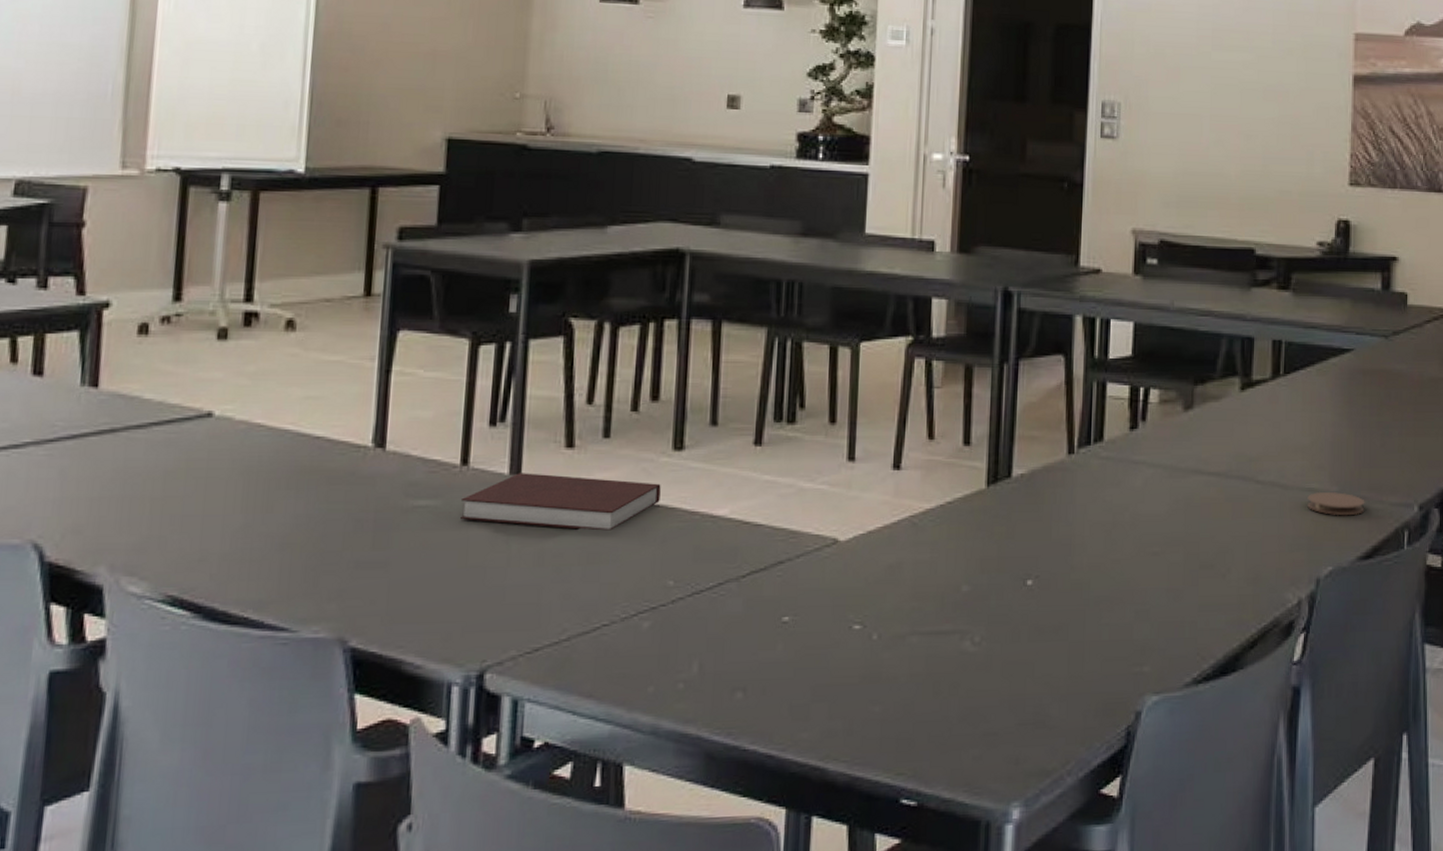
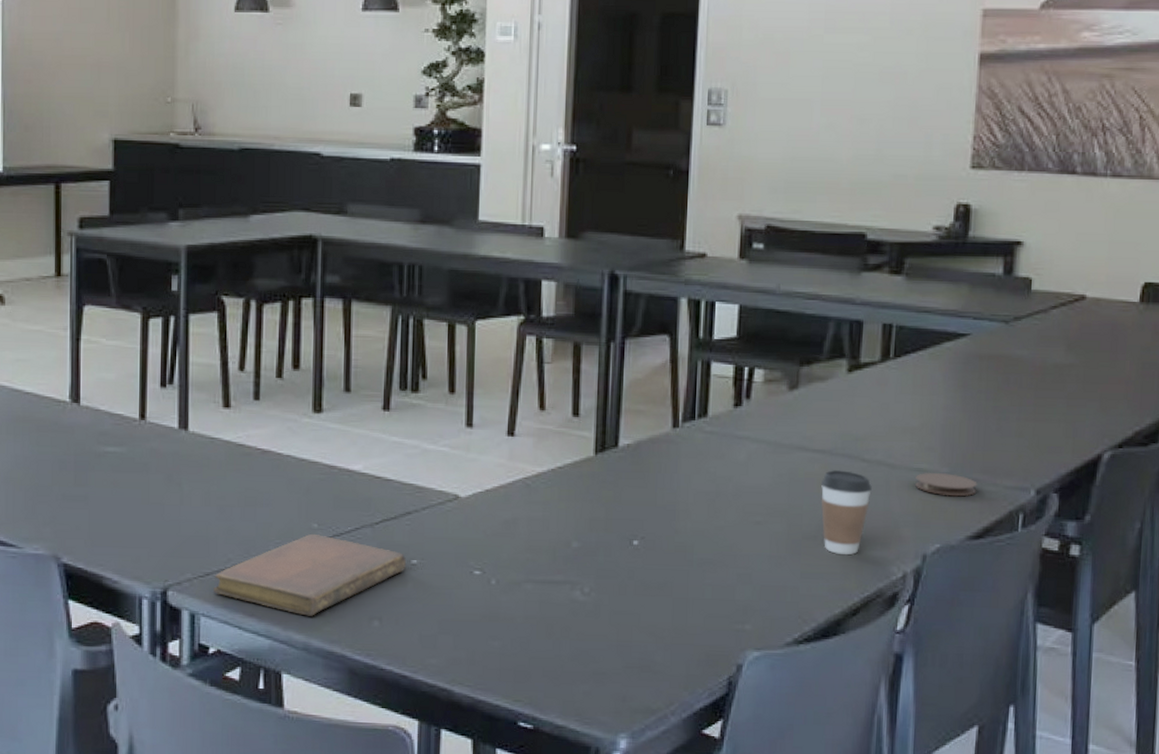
notebook: present [460,473,661,531] -> none [141,427,304,479]
notebook: none [543,592,777,692] -> present [213,533,407,616]
coffee cup: none [1217,493,1266,584] -> present [821,470,872,556]

